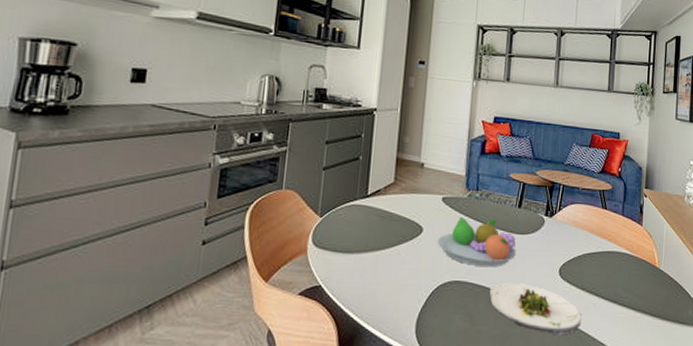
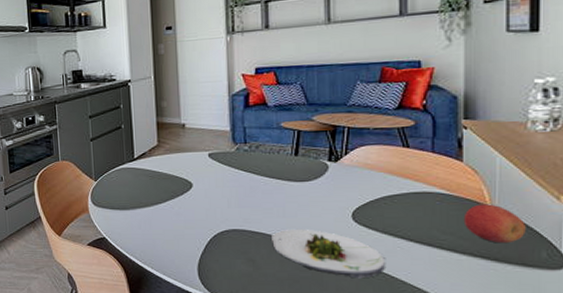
fruit bowl: present [437,216,517,268] -> none [209,169,299,216]
apple: none [640,265,680,302] -> present [463,204,526,244]

